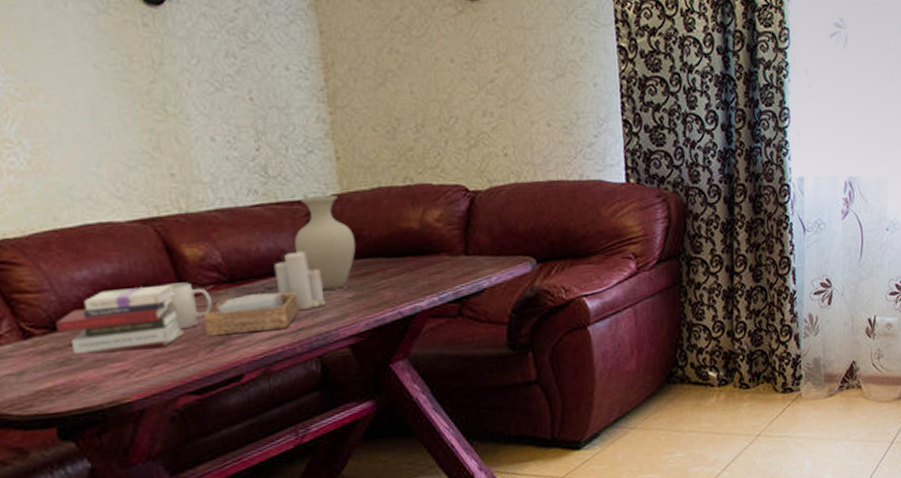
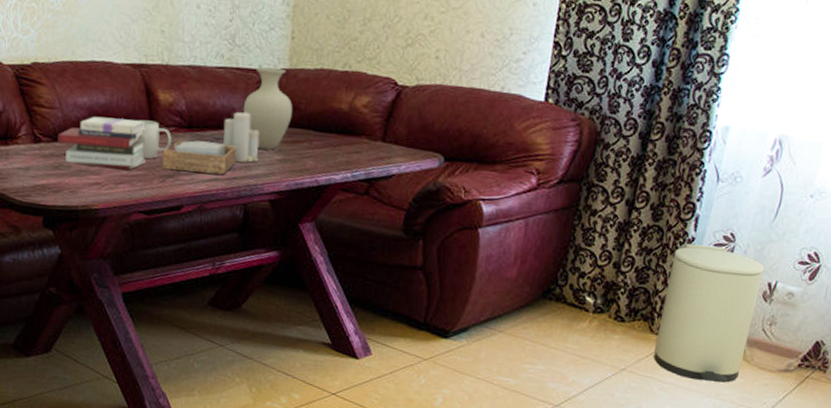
pedal bin: none [780,293,863,428] -> present [653,244,765,383]

